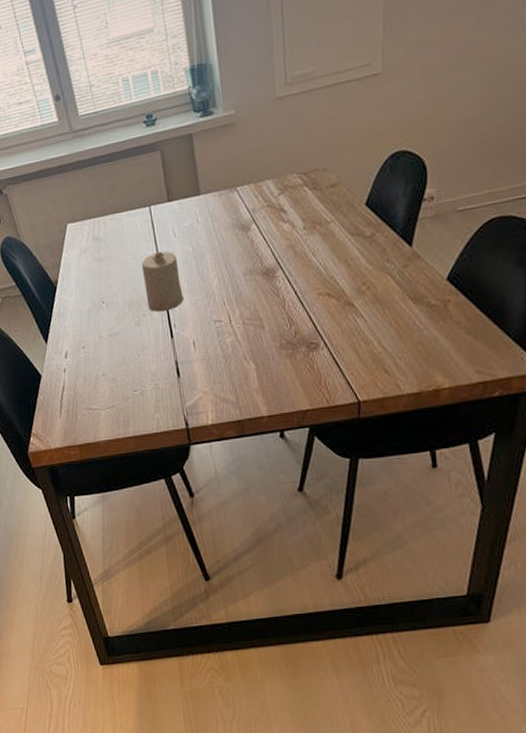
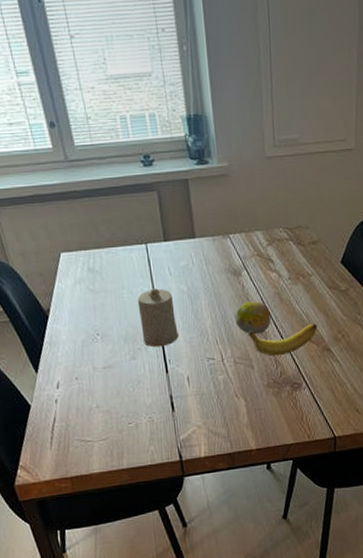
fruit: none [243,256,284,293] -> present [235,301,271,335]
banana: none [258,275,338,315] -> present [248,323,318,356]

